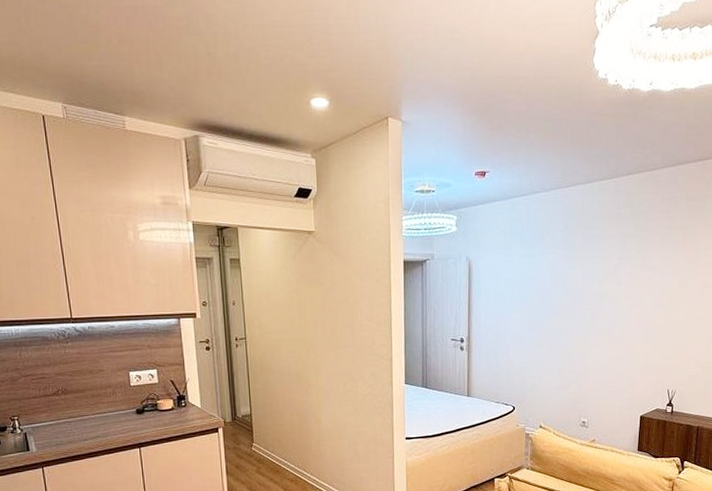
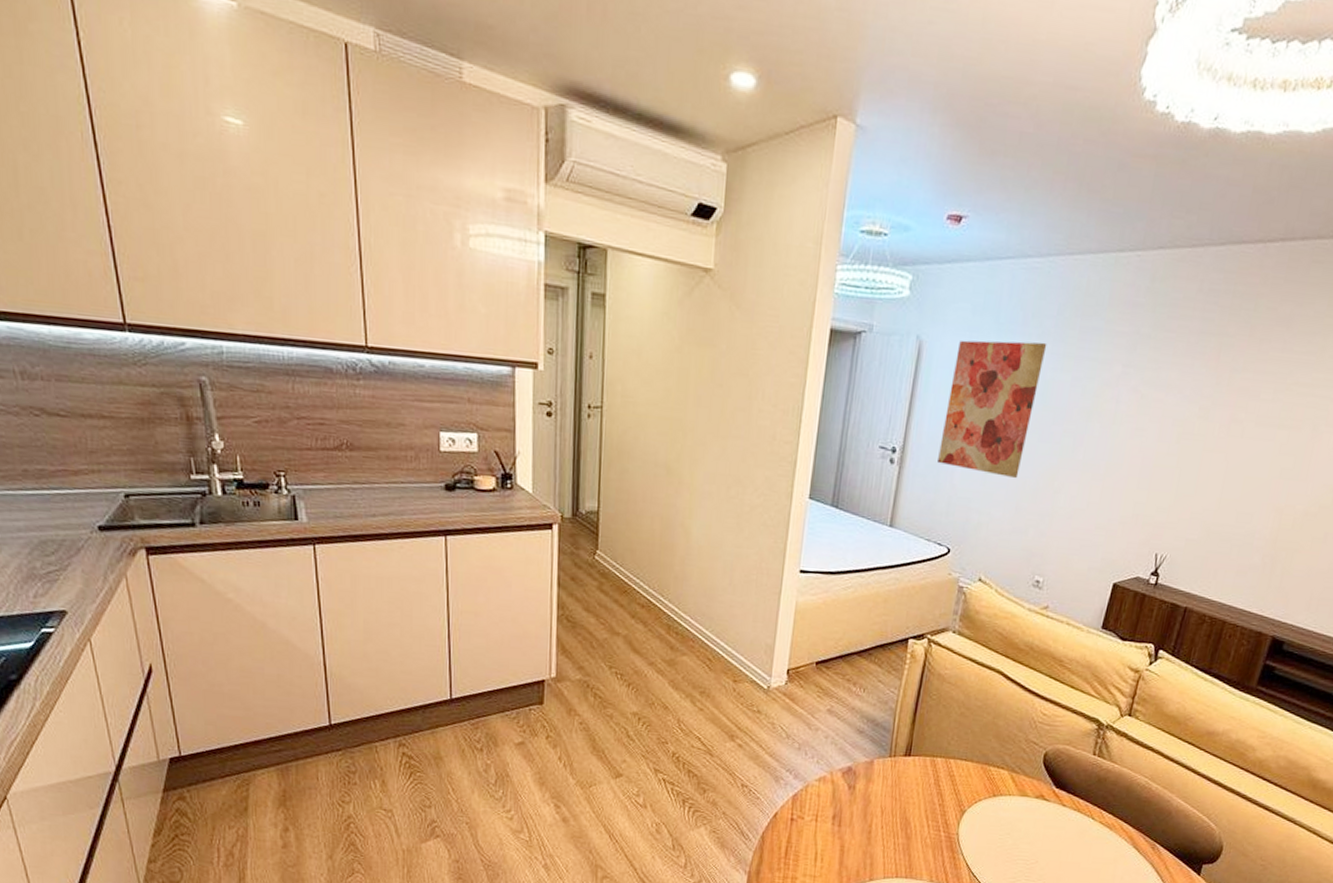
wall art: none [495,249,561,349] -> present [937,340,1047,479]

